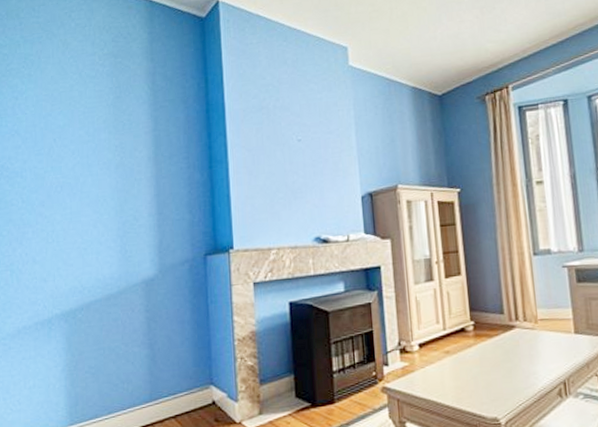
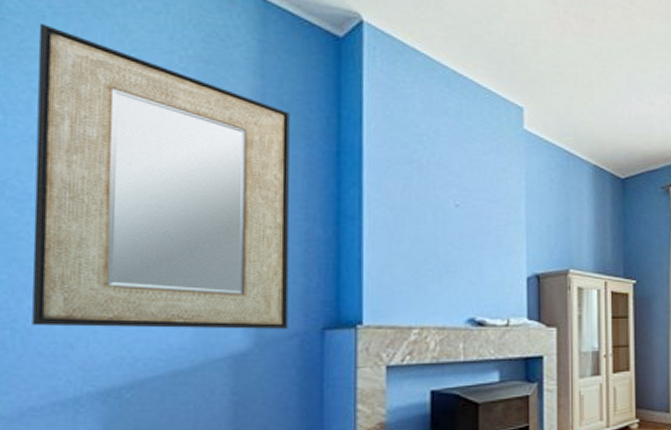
home mirror: none [17,49,181,267] -> present [32,23,290,329]

